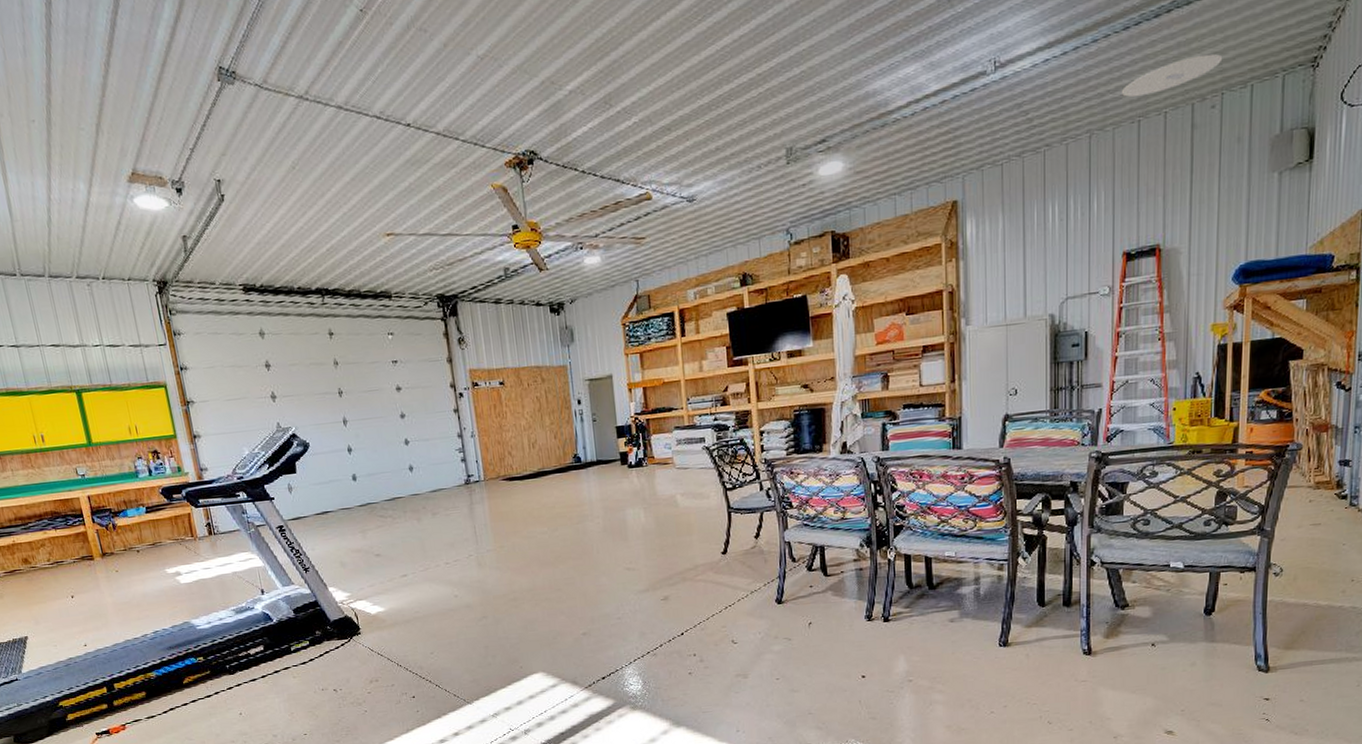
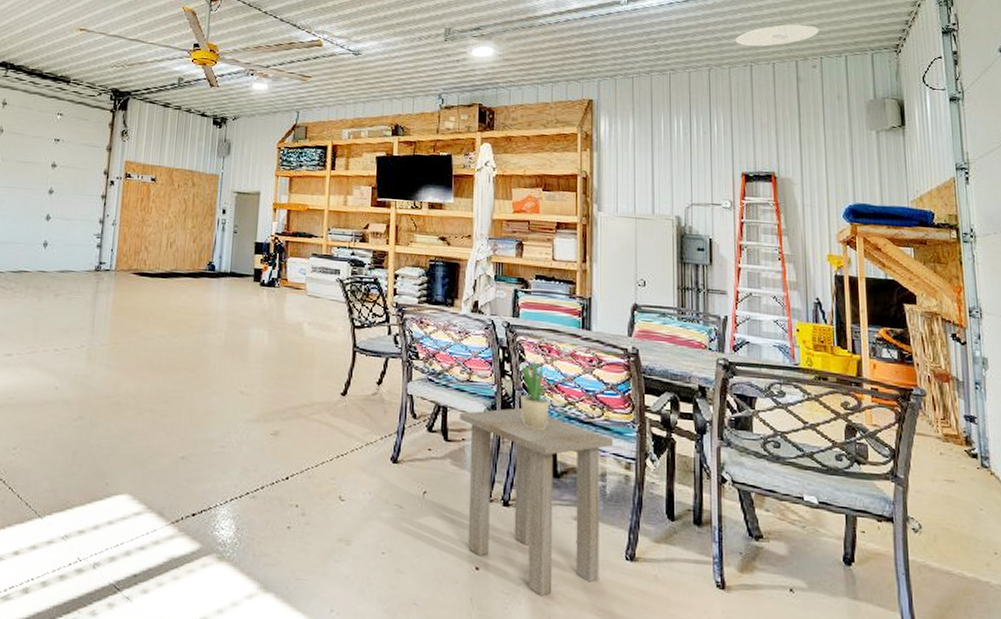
side table: none [837,534,987,689] -> present [460,408,614,597]
potted plant: none [892,482,924,551] -> present [519,355,550,430]

